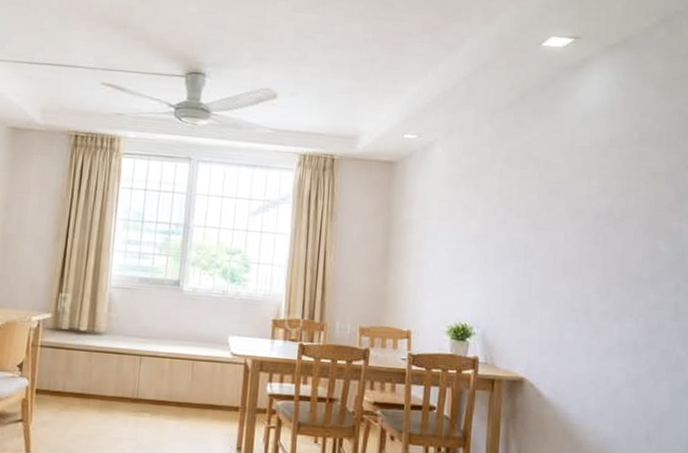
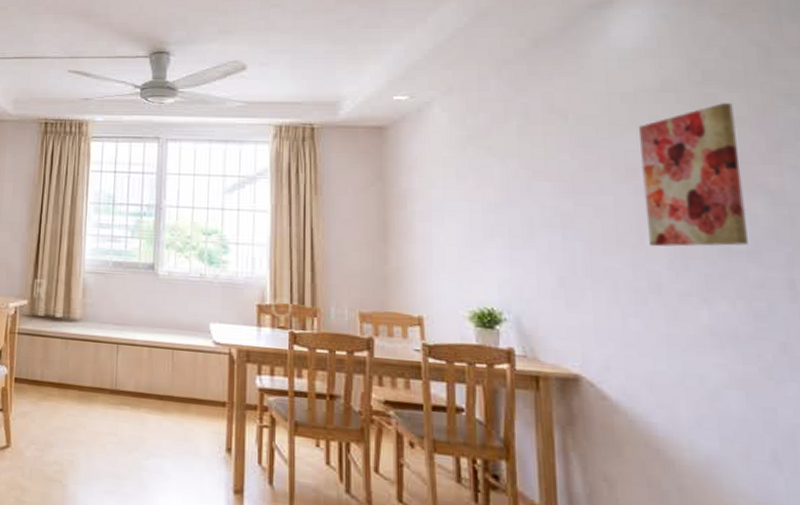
wall art: none [586,160,657,276] -> present [639,103,748,247]

